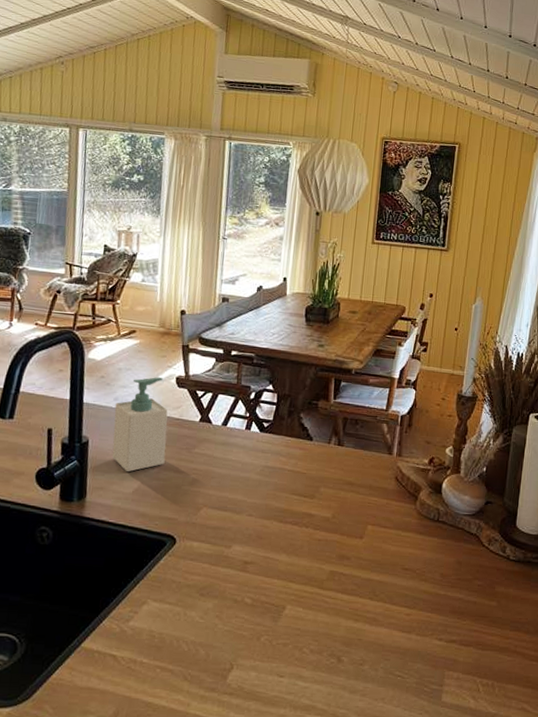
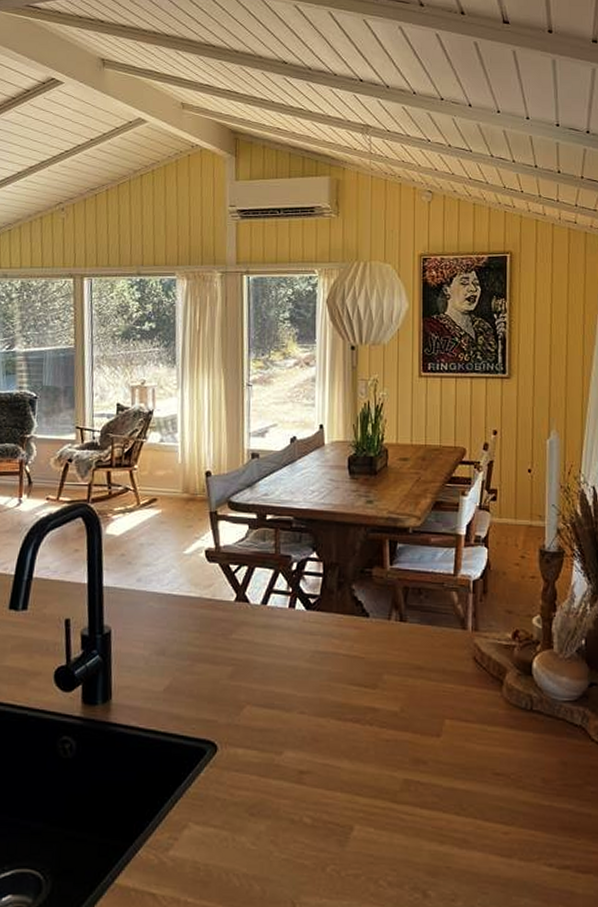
soap bottle: present [112,377,168,472] -> none [138,551,199,667]

